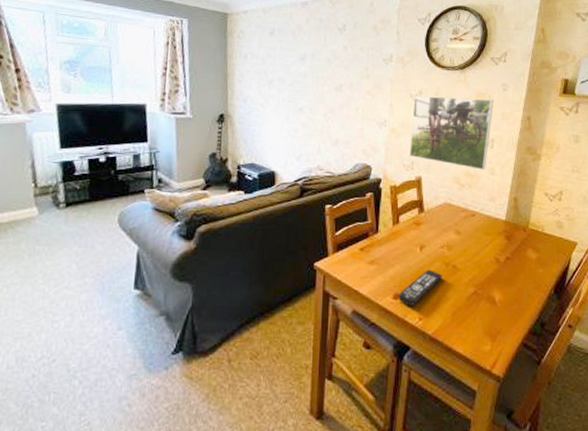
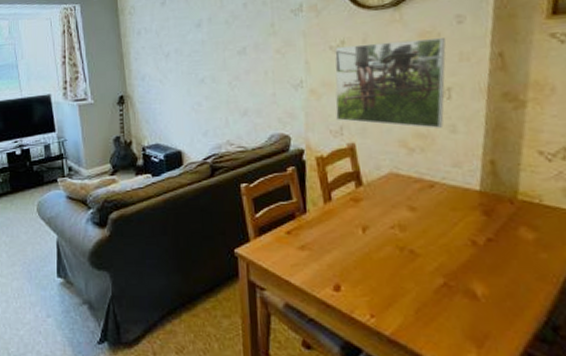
remote control: present [398,269,442,306] -> none [340,255,396,300]

